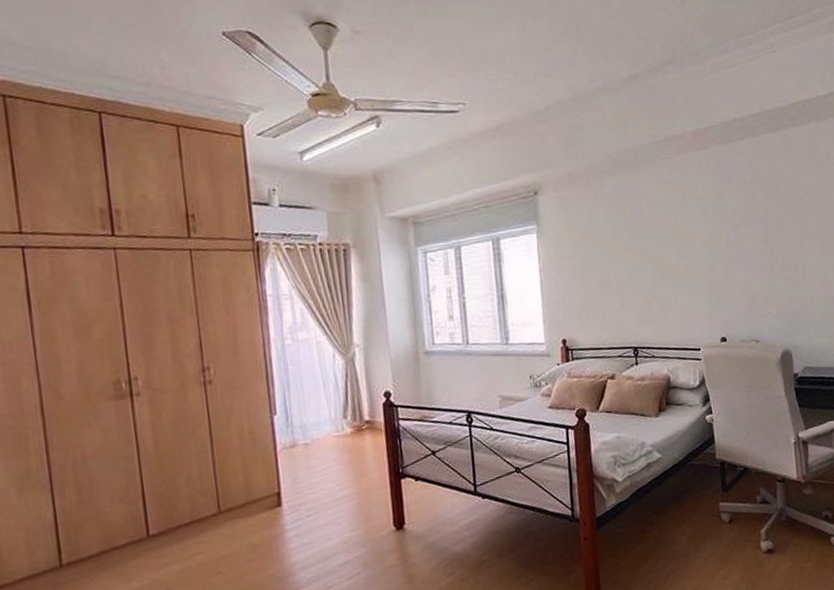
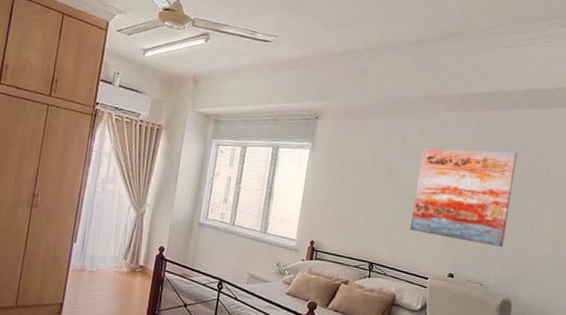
wall art: none [663,186,771,301] -> present [410,148,517,248]

